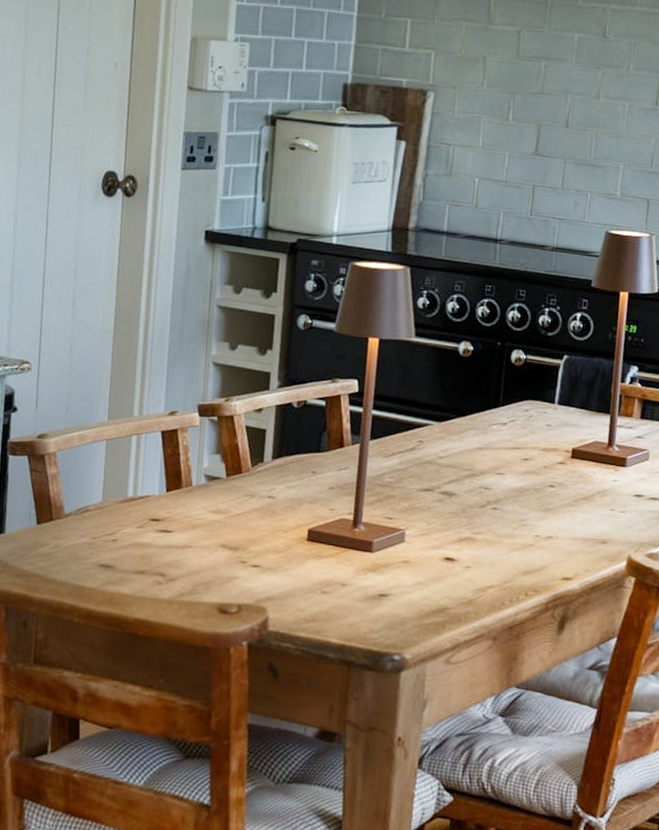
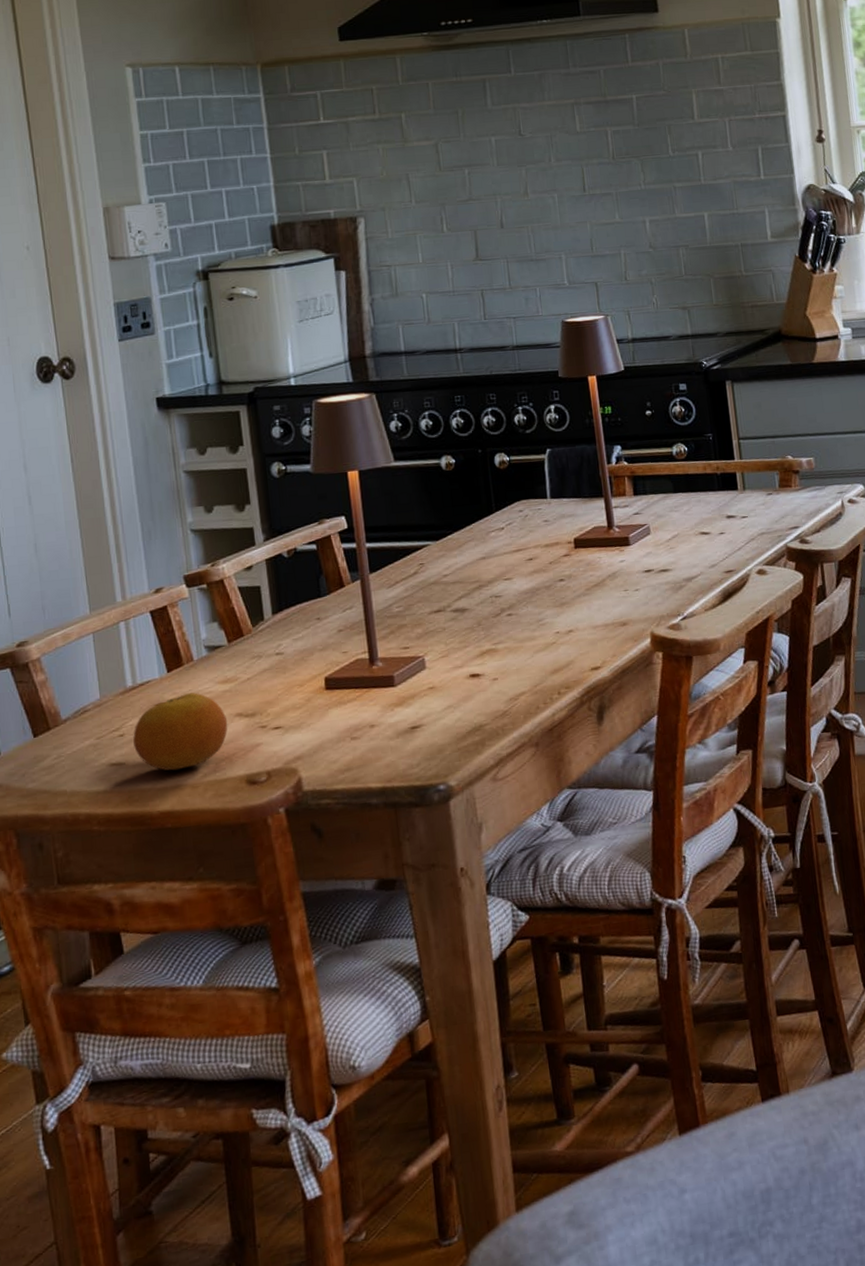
fruit: none [123,514,212,584] -> present [133,692,228,771]

